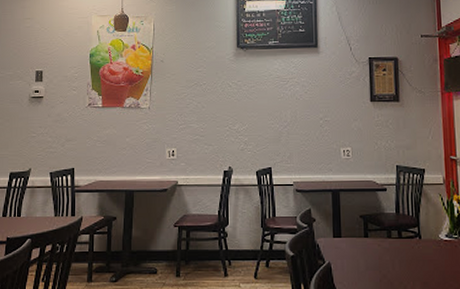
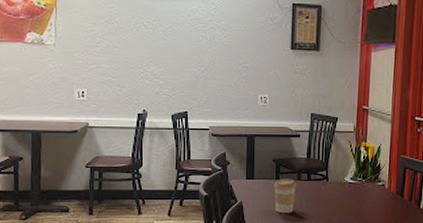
coffee cup: none [363,236,387,276] -> present [274,178,297,214]

